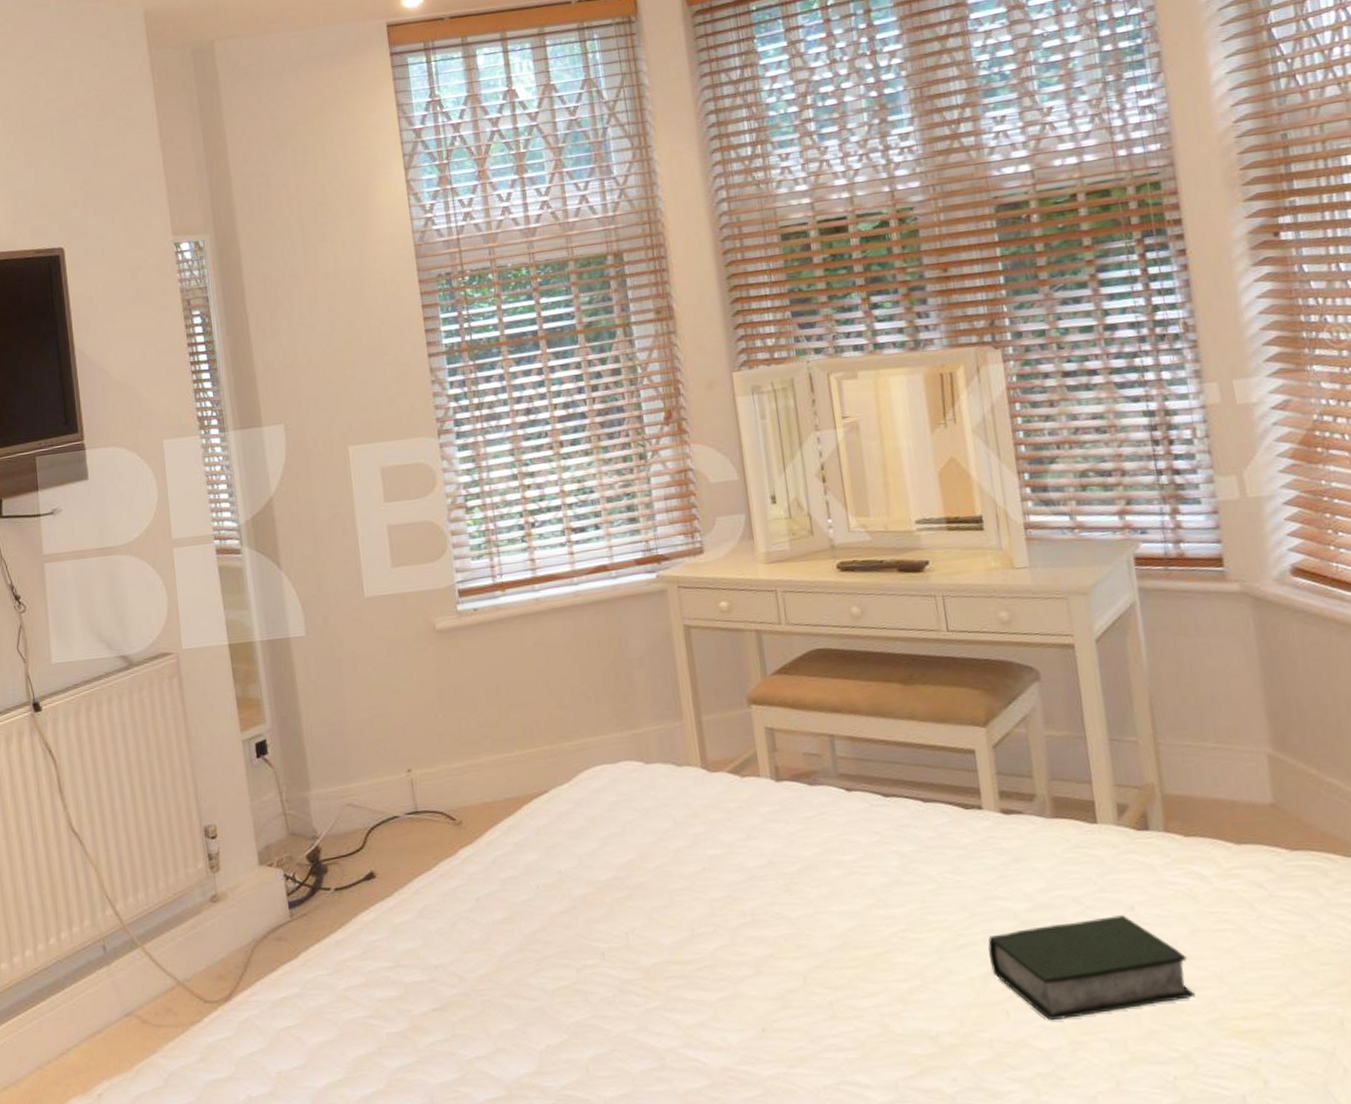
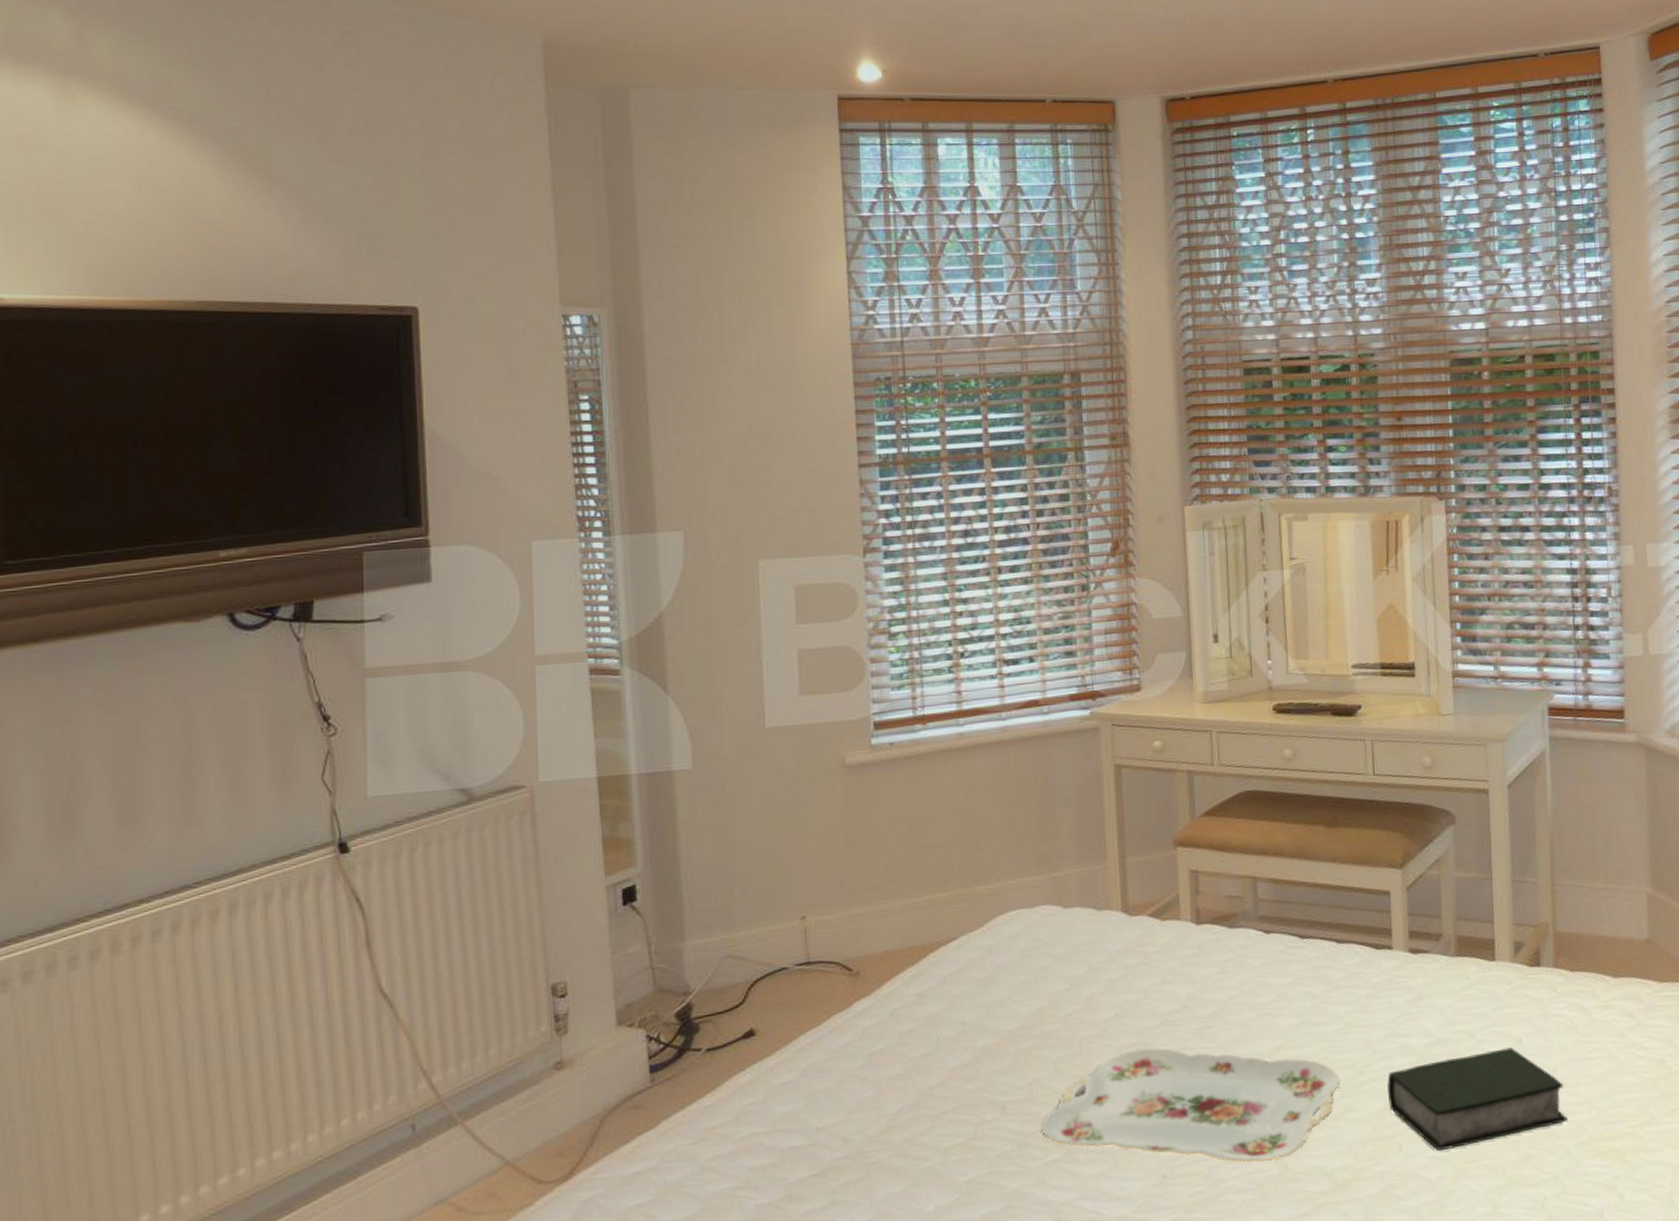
serving tray: none [639,902,938,1021] -> present [1041,1048,1340,1163]

